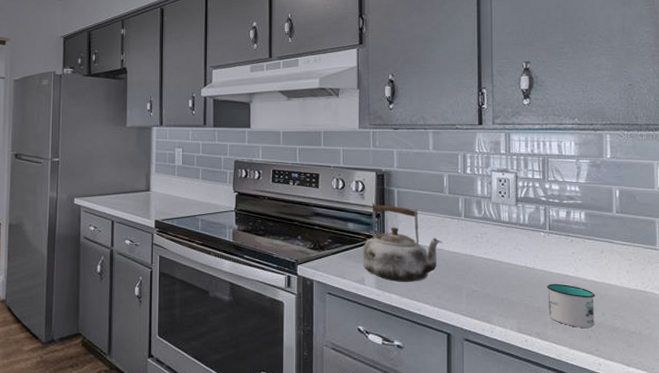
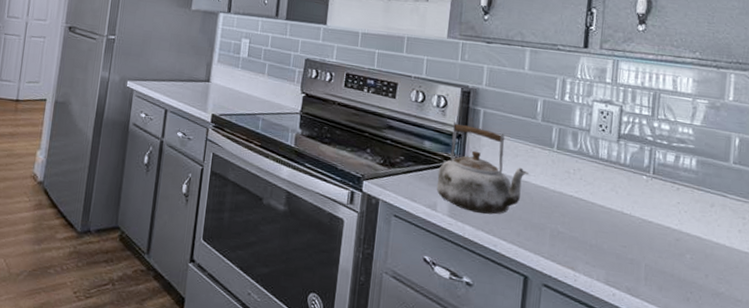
mug: present [546,284,596,328] -> none [643,234,700,290]

